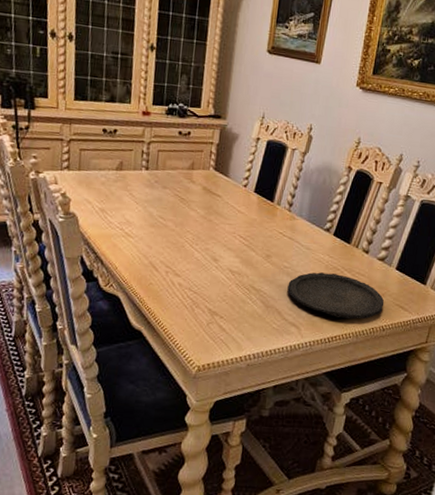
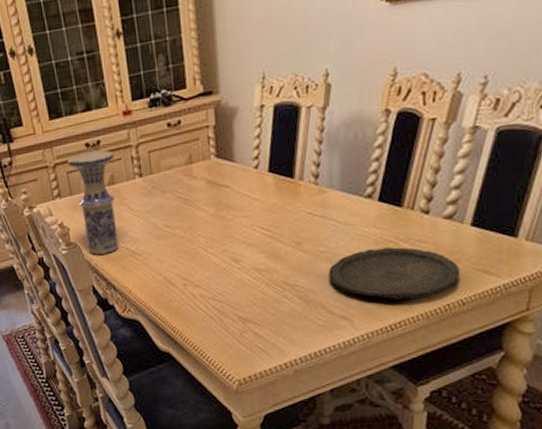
vase: none [82,136,127,230] -> present [67,150,119,255]

